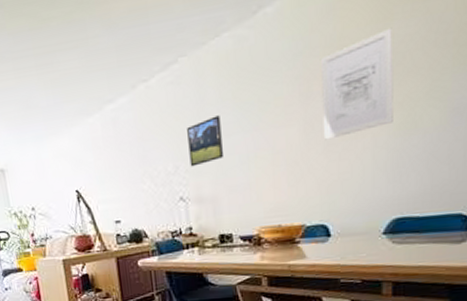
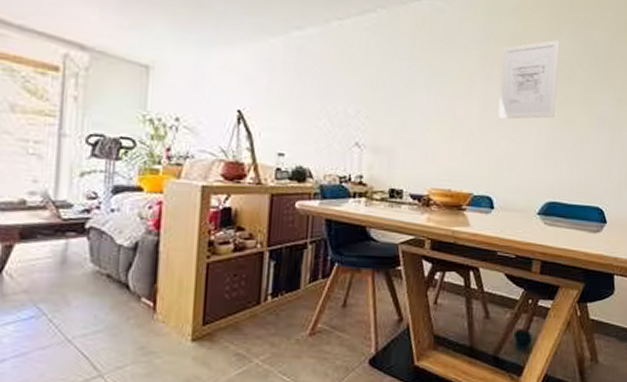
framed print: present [187,115,223,167] -> none [371,71,409,115]

